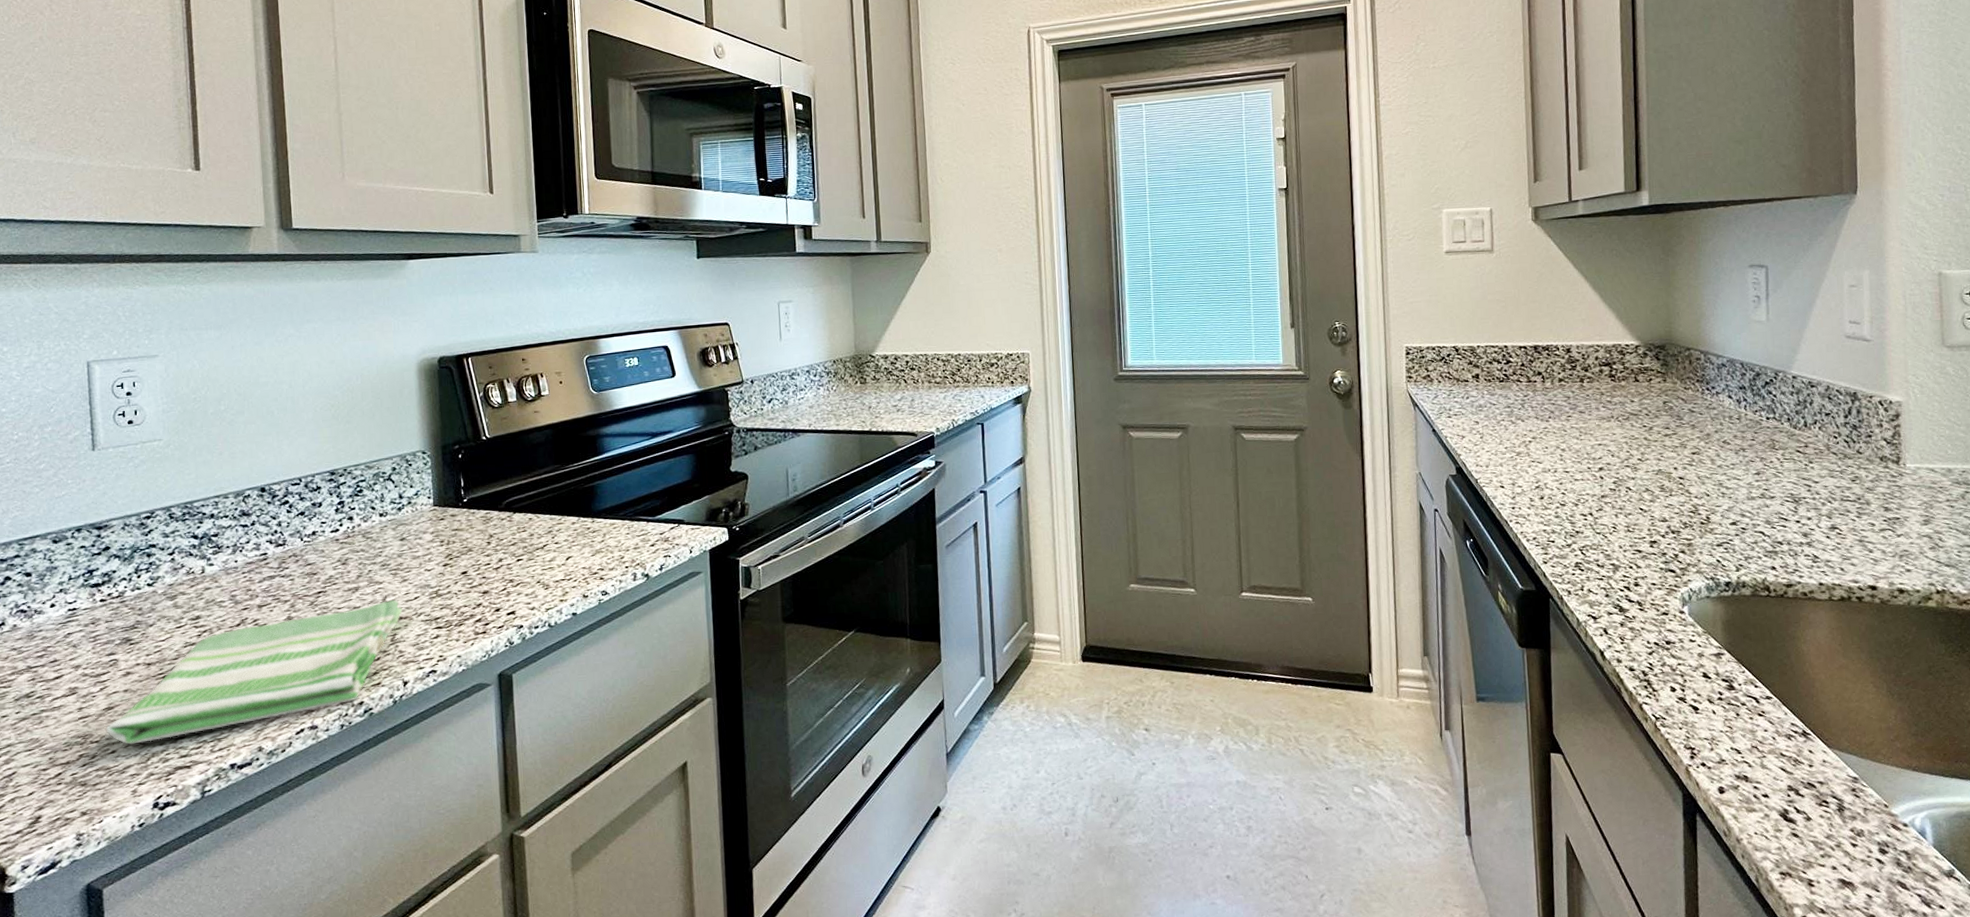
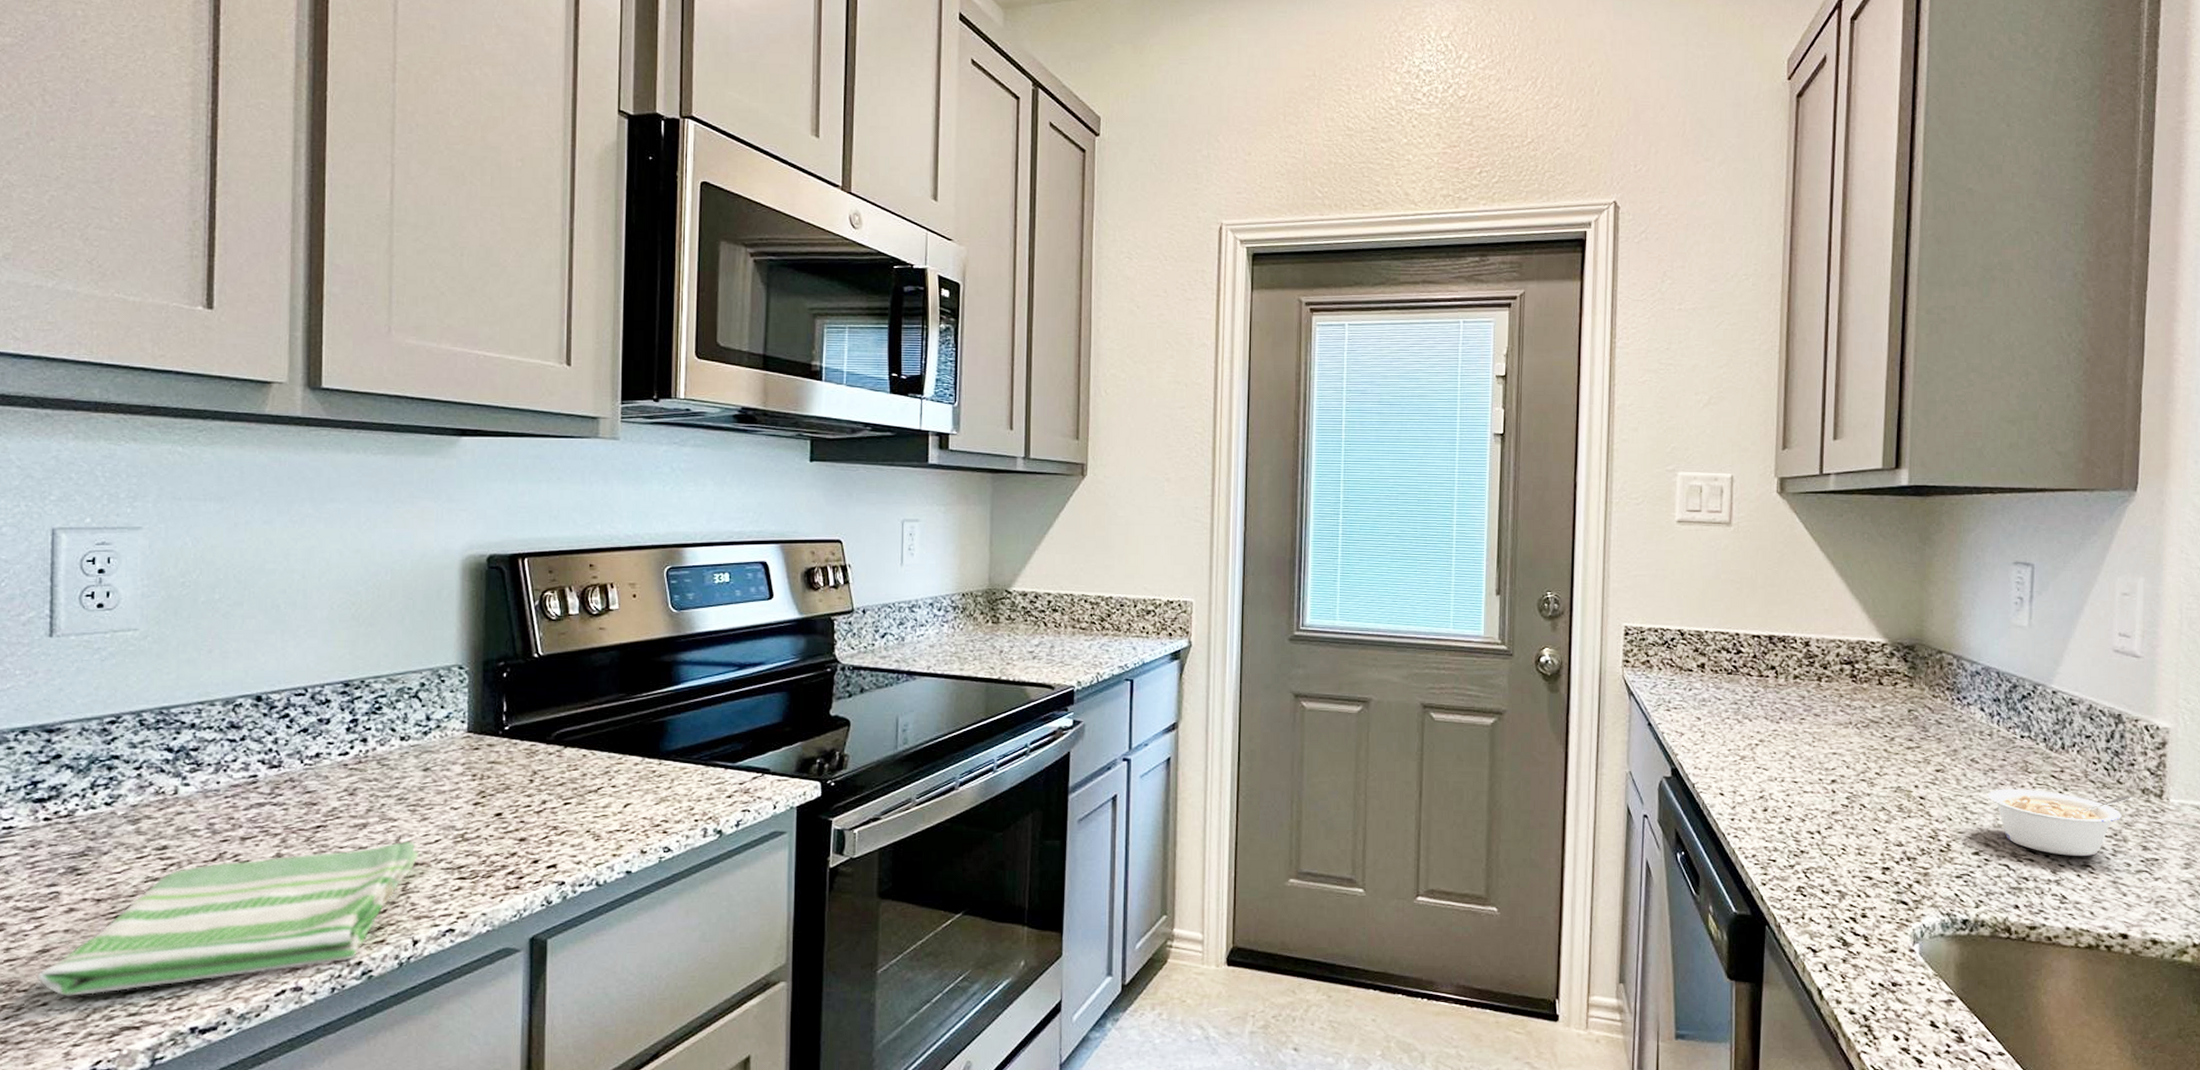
legume: none [1740,464,1872,521] -> present [1987,789,2132,856]

